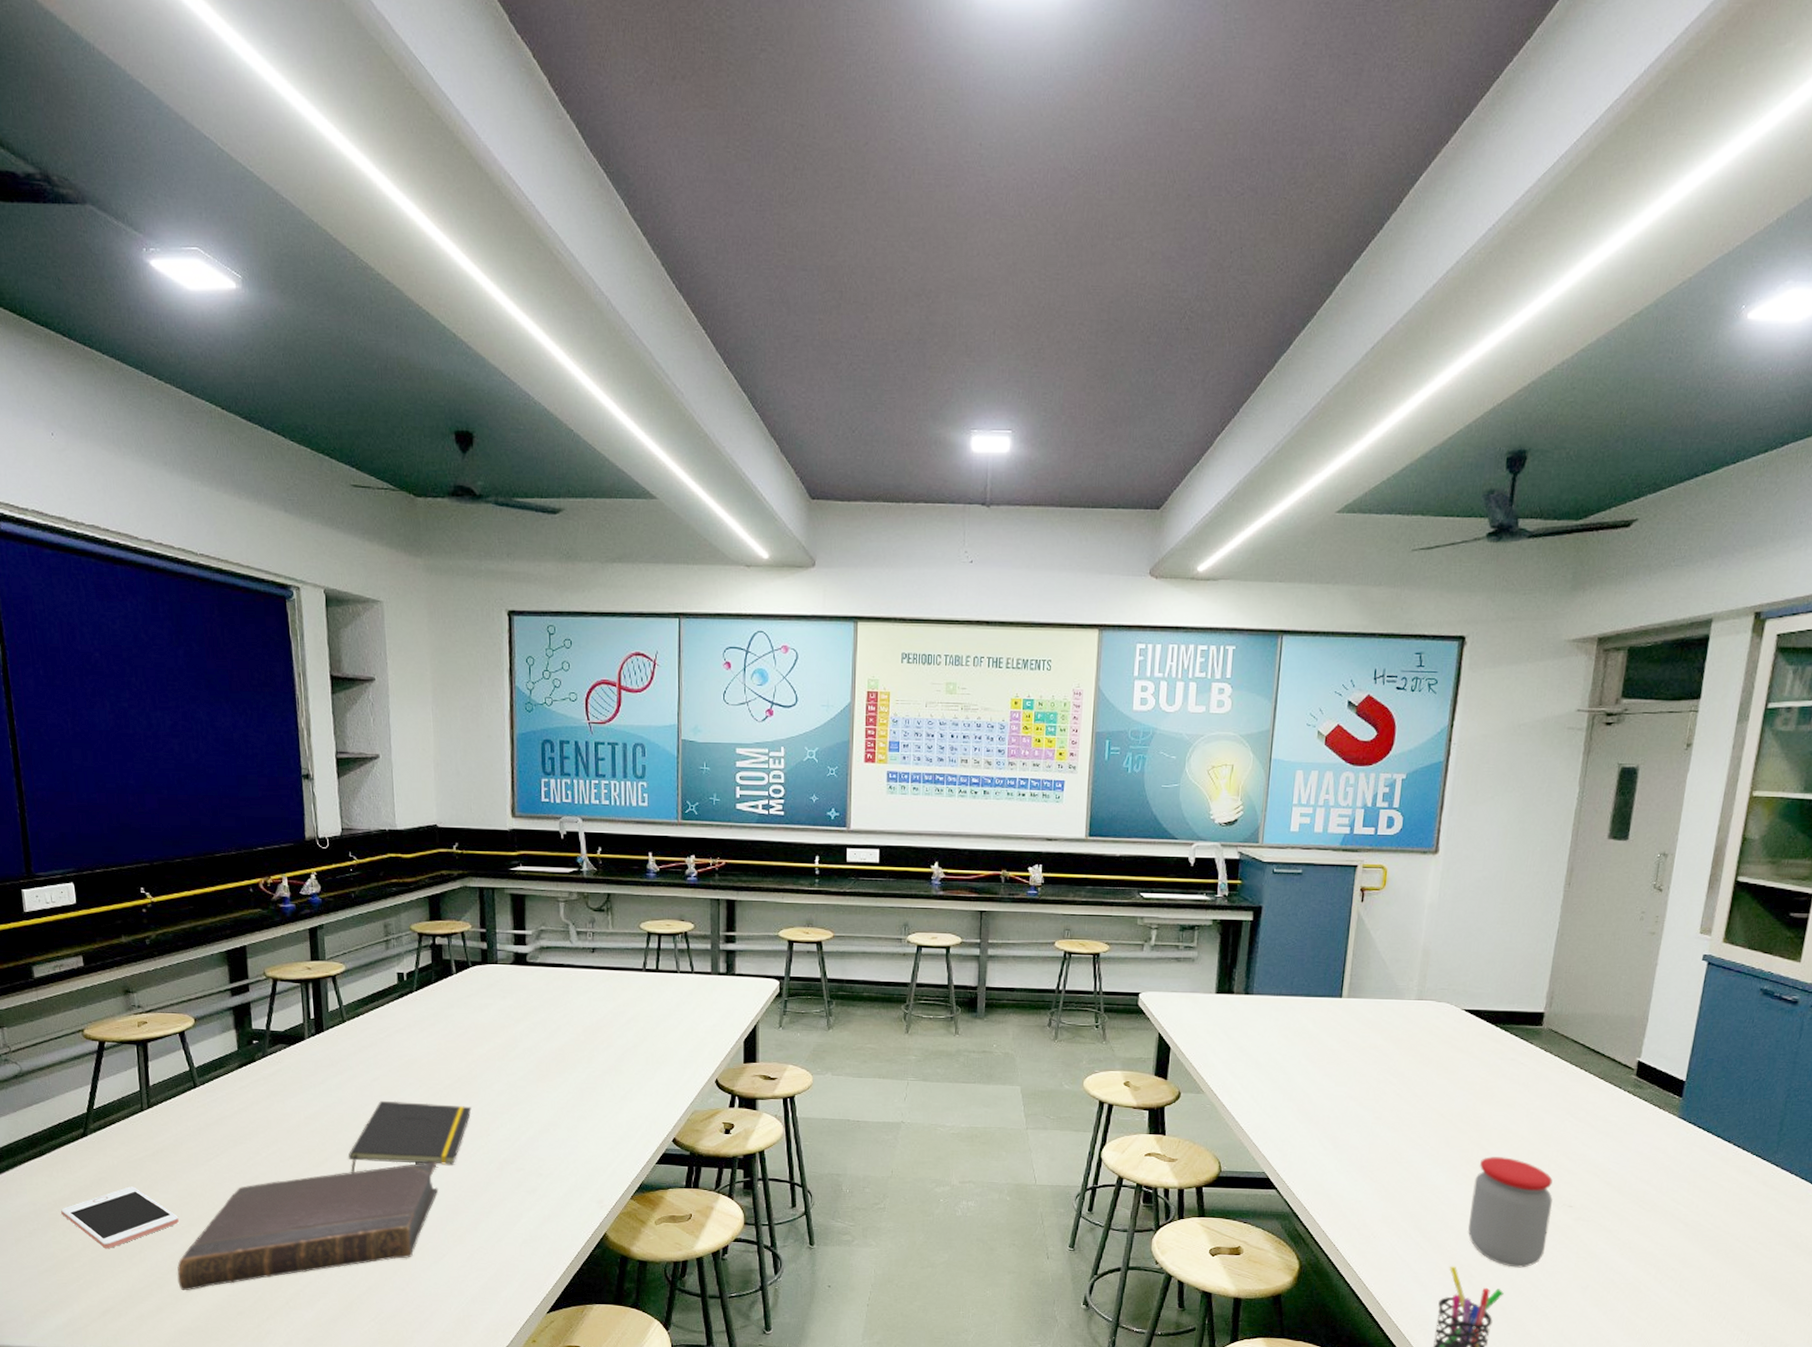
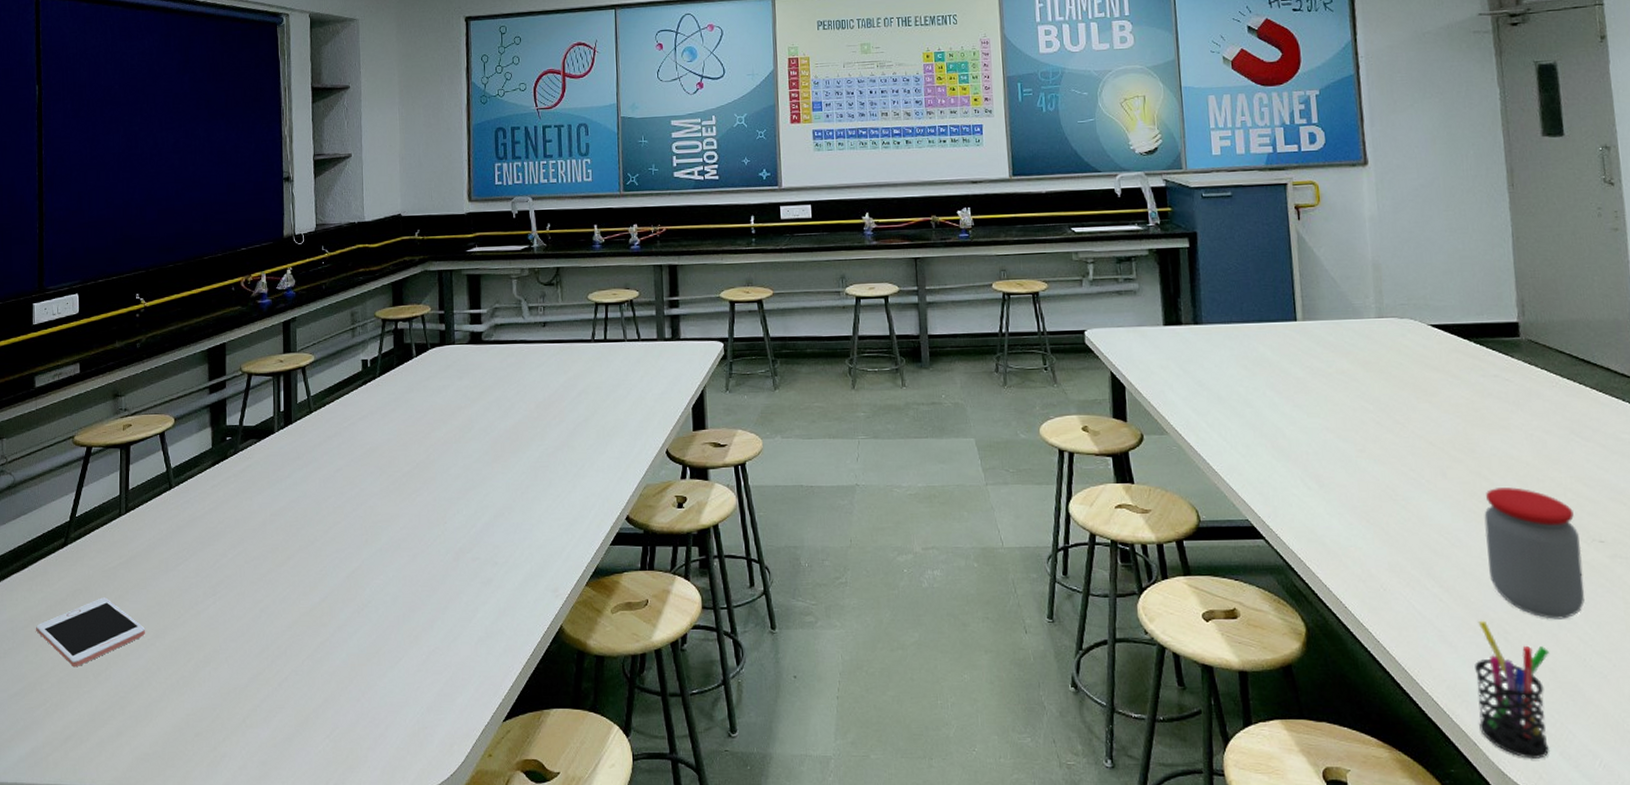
book: present [177,1162,439,1291] -> none [139,555,396,712]
notepad: present [349,1100,472,1173] -> none [310,491,429,572]

